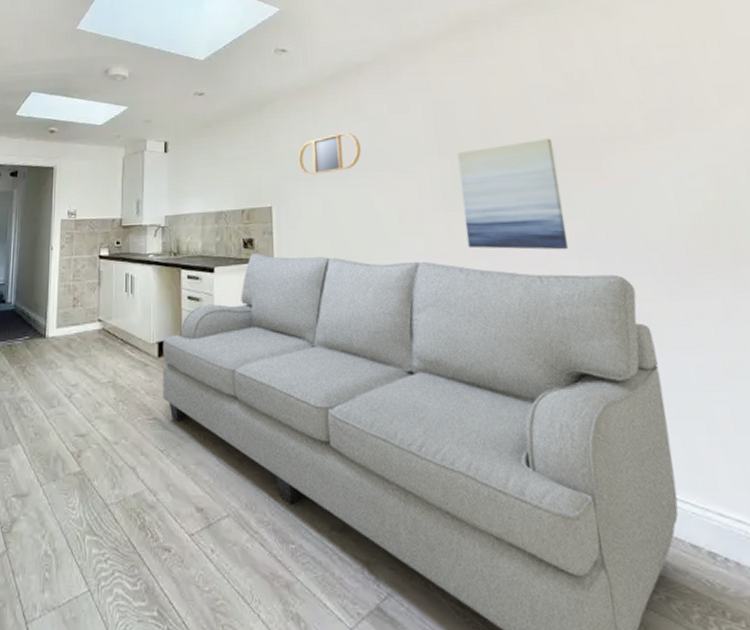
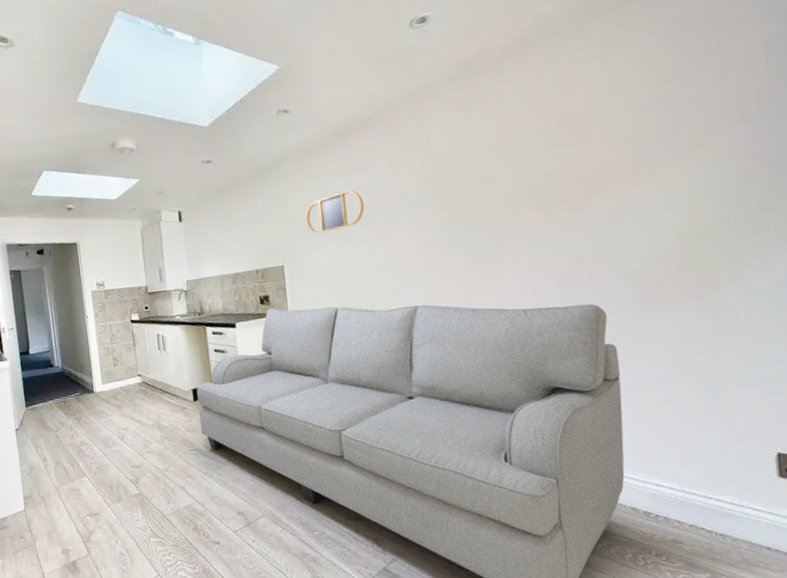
wall art: present [457,138,569,250] -> none [454,183,552,290]

